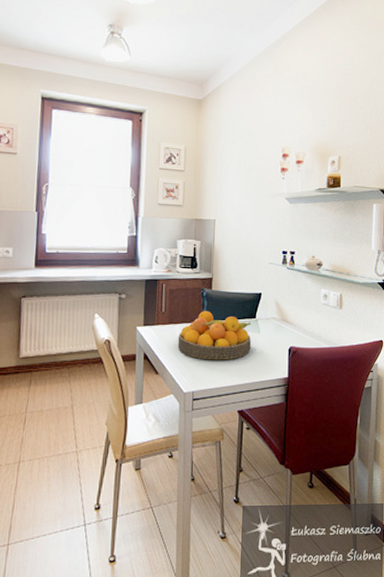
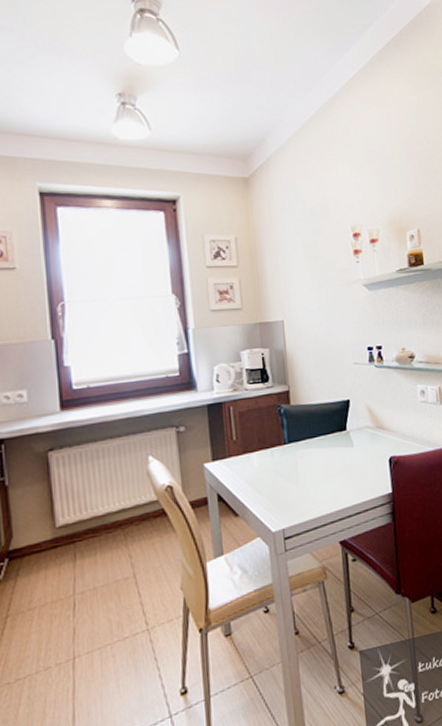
fruit bowl: present [177,311,251,360] -> none [256,431,345,489]

